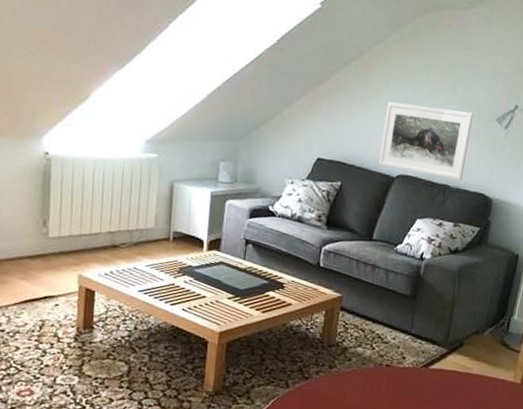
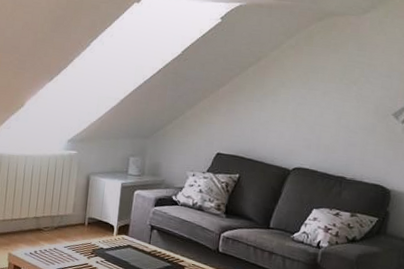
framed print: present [379,101,474,181] -> none [275,101,369,173]

